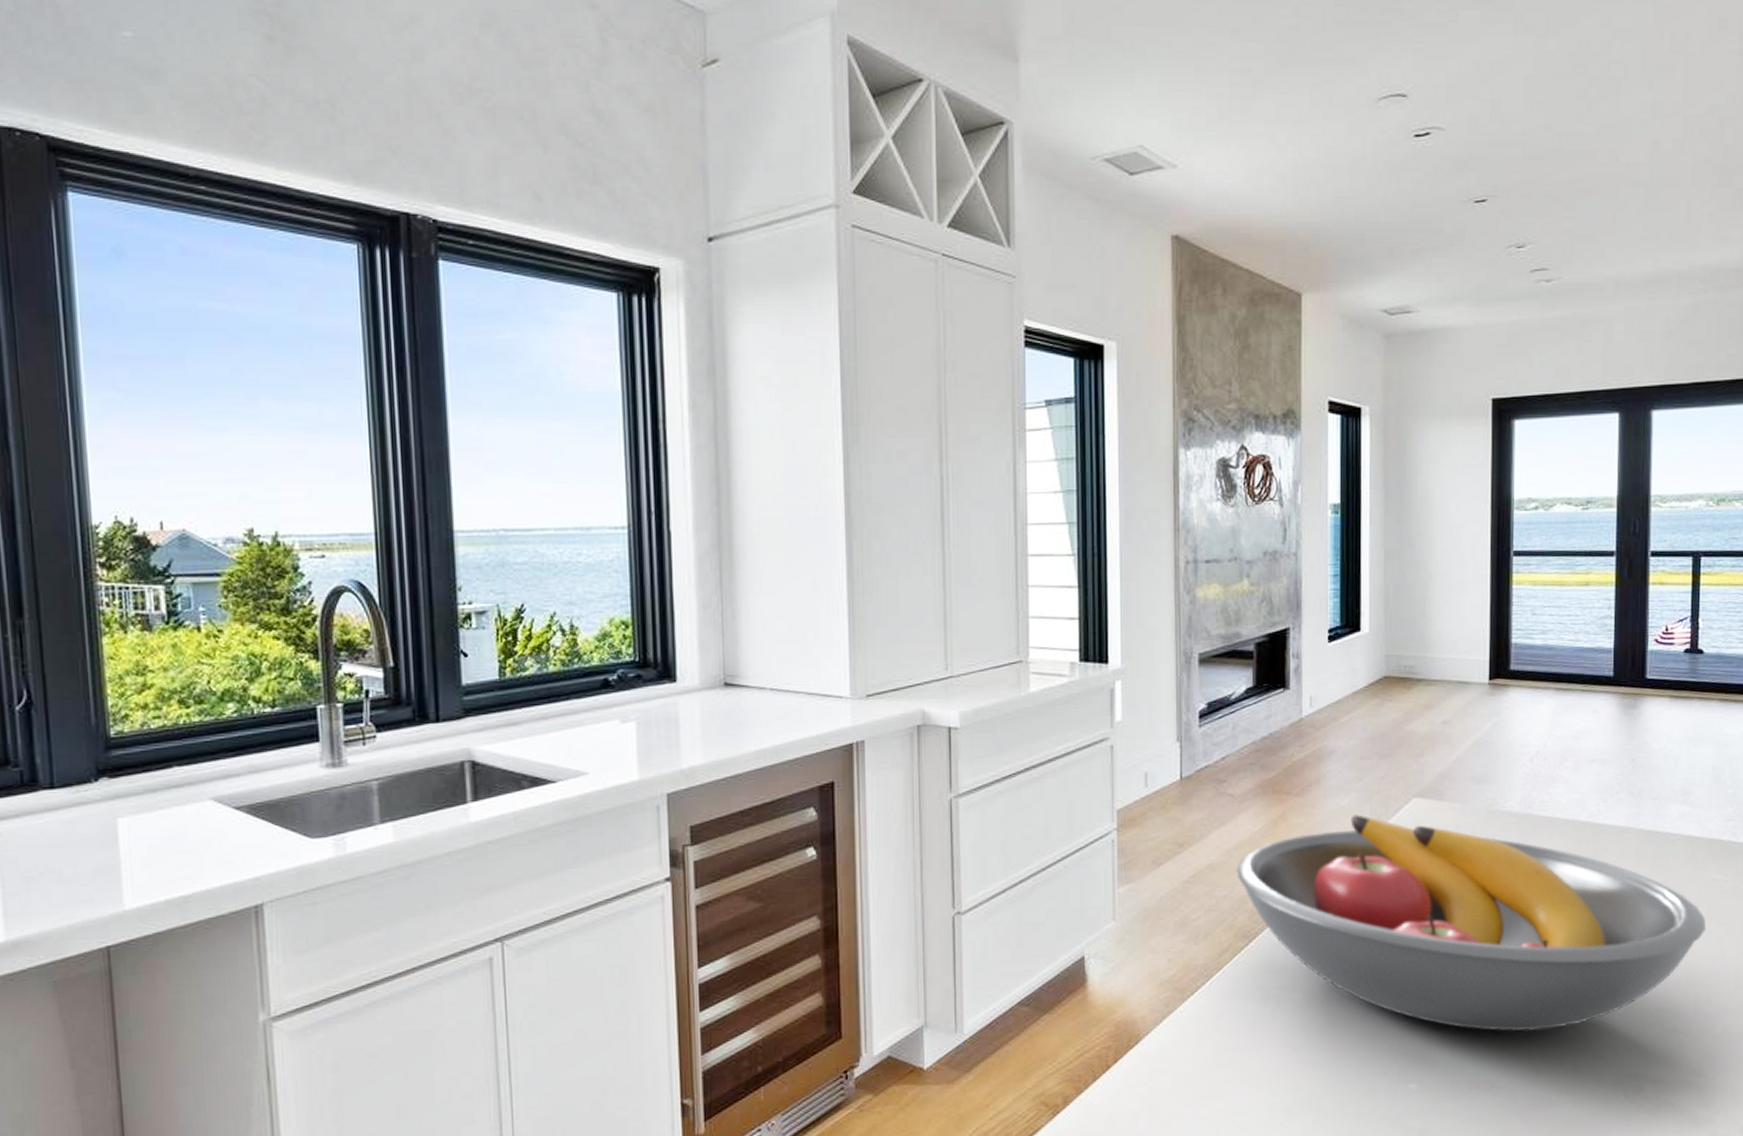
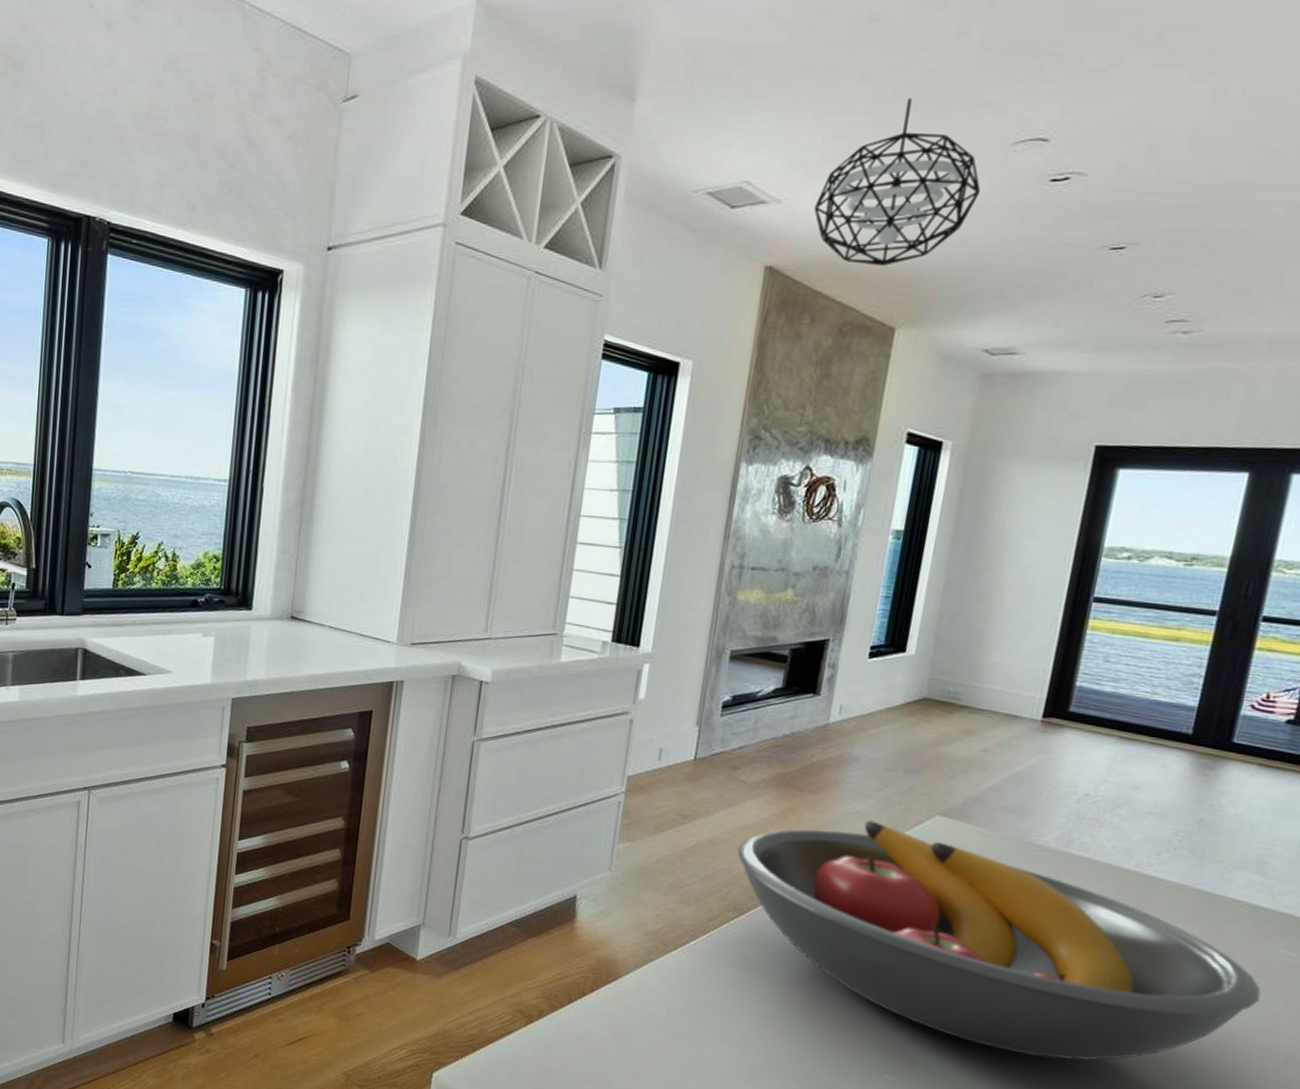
pendant light: none [1209,55,1355,230] -> present [814,97,981,267]

